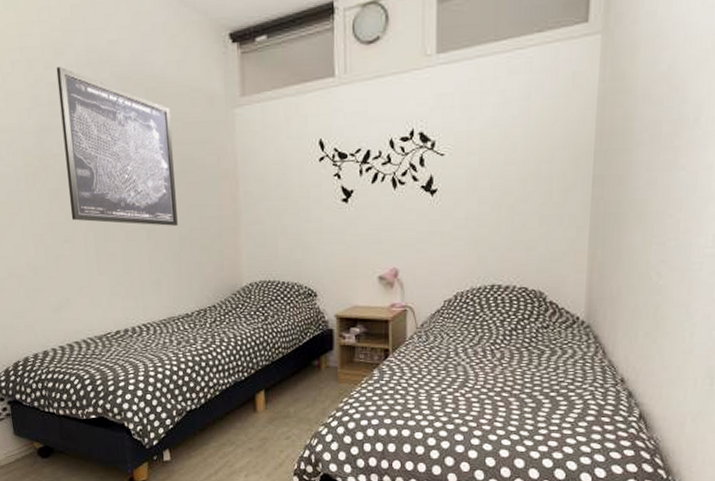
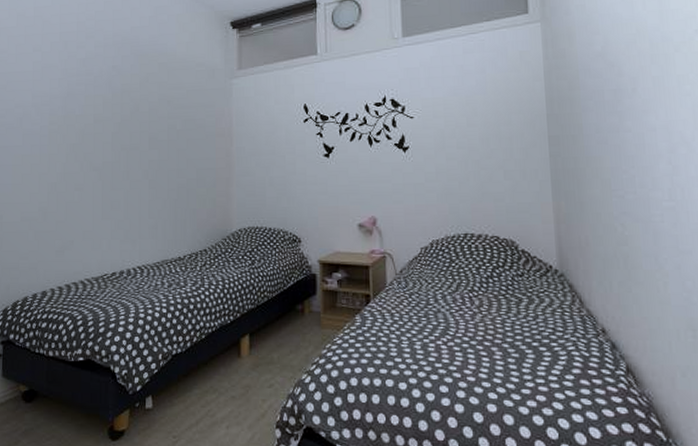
wall art: present [56,67,178,226] -> none [84,47,178,177]

